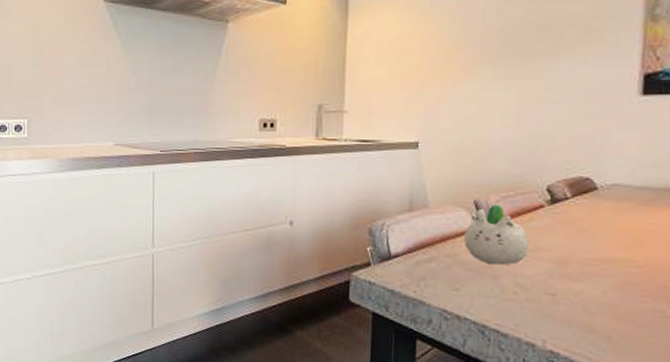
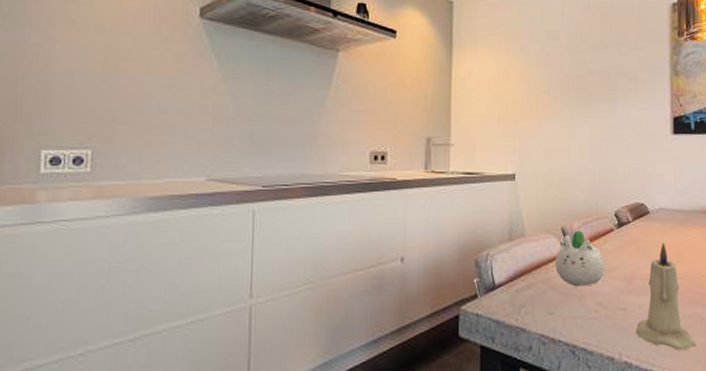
candle: none [566,224,656,350] -> present [635,242,697,351]

